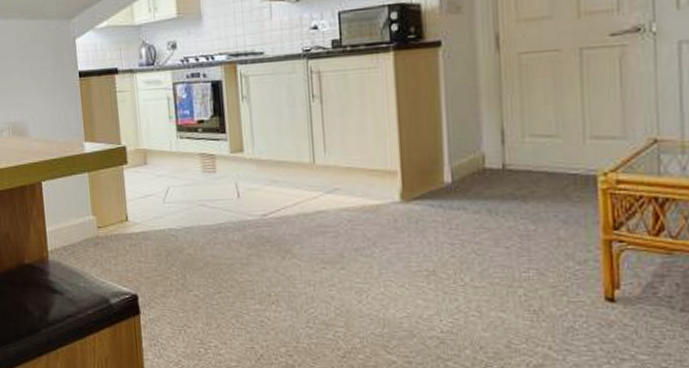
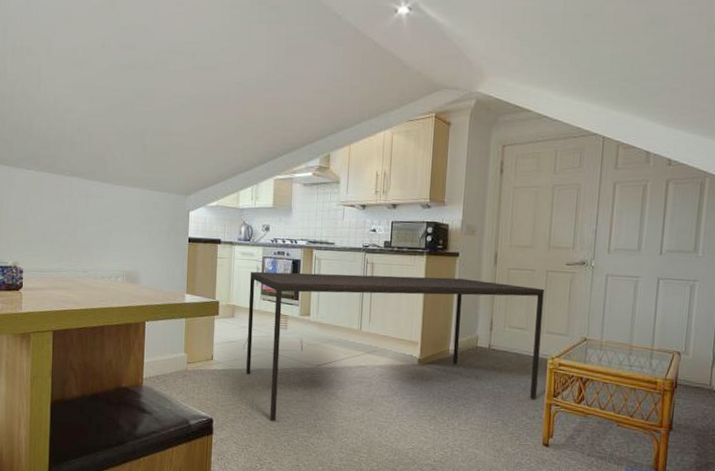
dining table: none [159,74,586,294] -> present [246,271,544,422]

